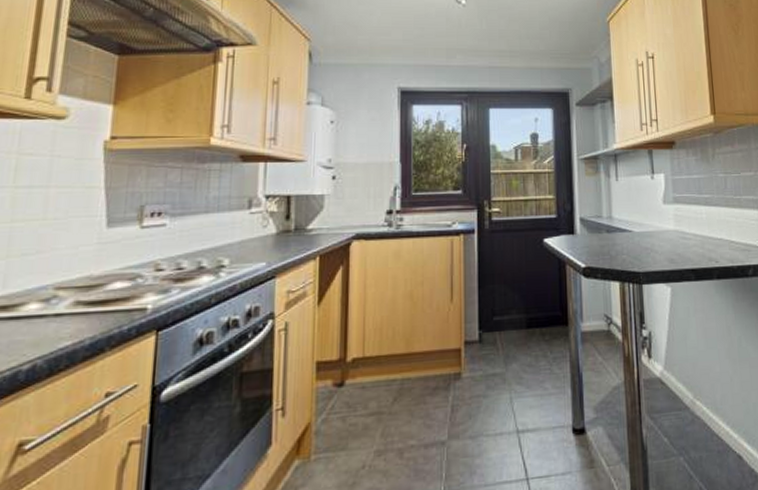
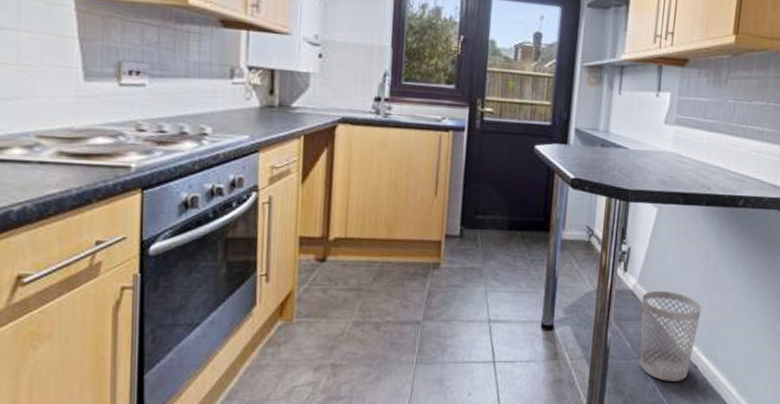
wastebasket: none [671,374,734,478] -> present [640,290,702,381]

